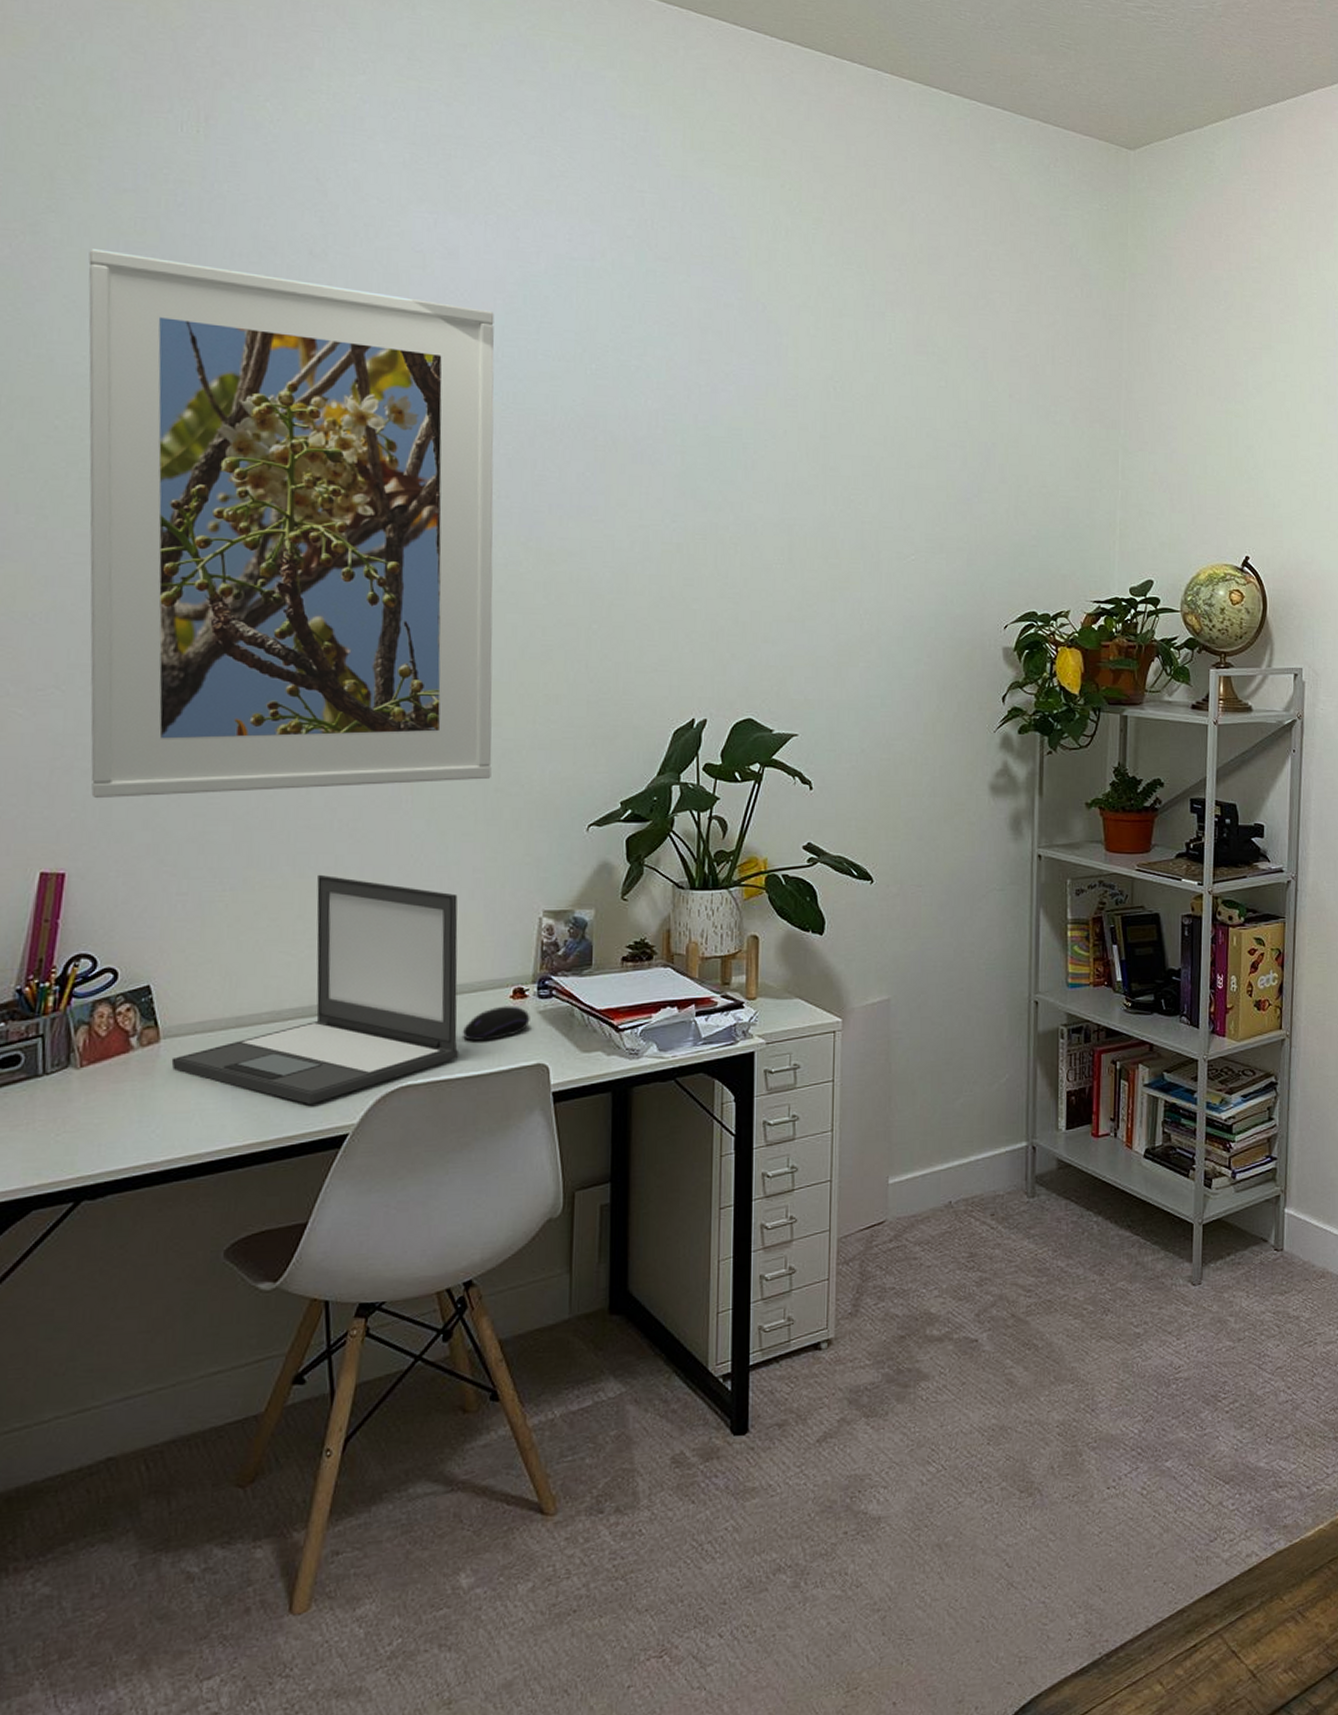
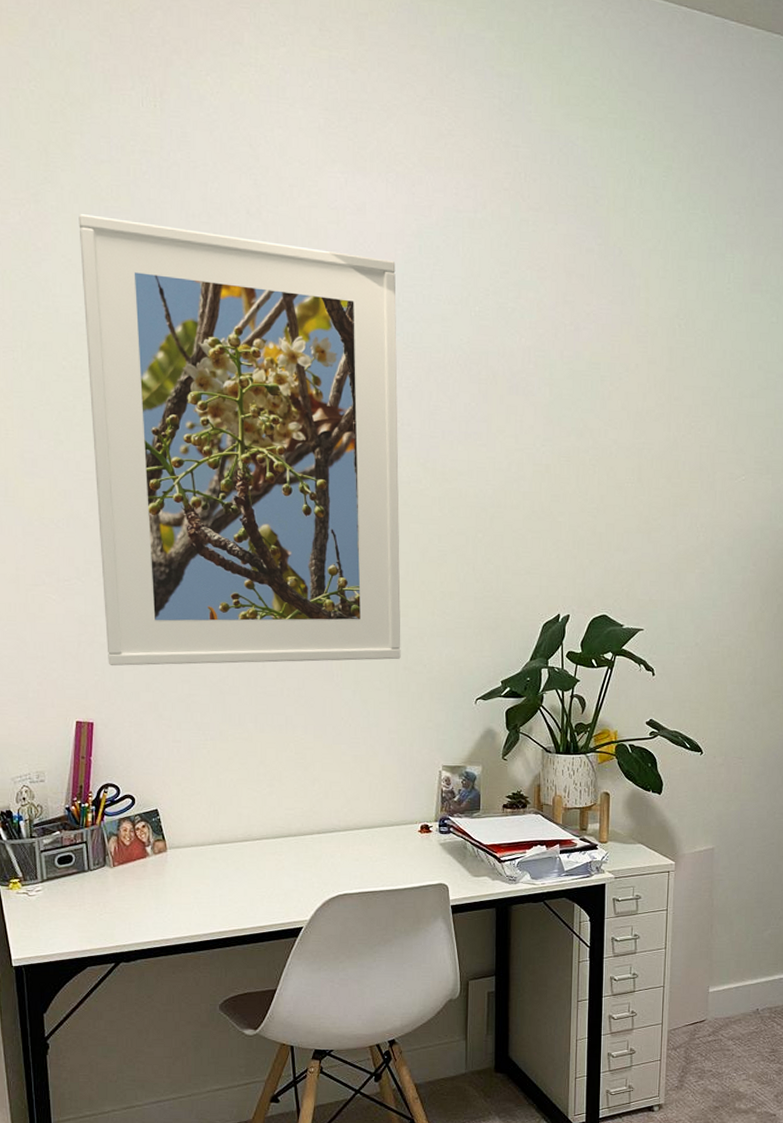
laptop: present [171,874,459,1104] -> none [176,730,382,903]
computer mouse: present [462,1005,530,1041] -> none [383,838,434,863]

